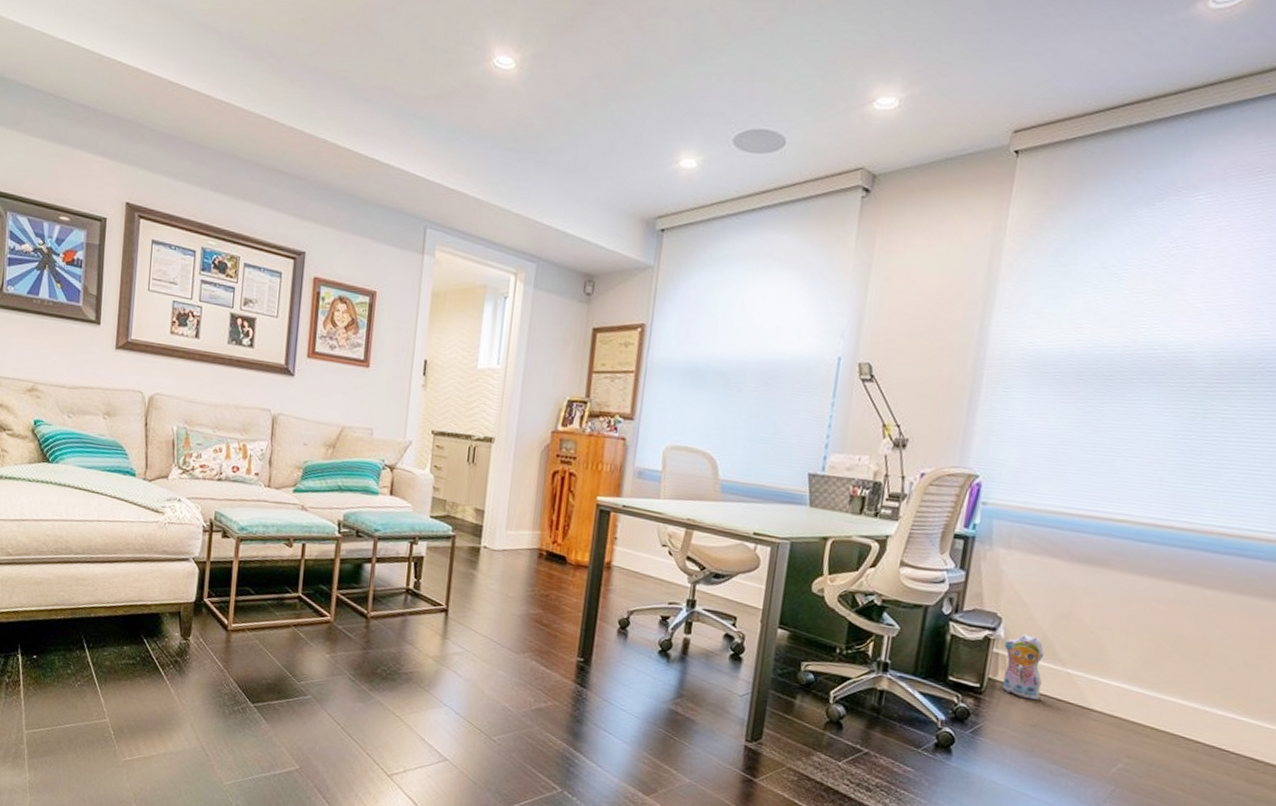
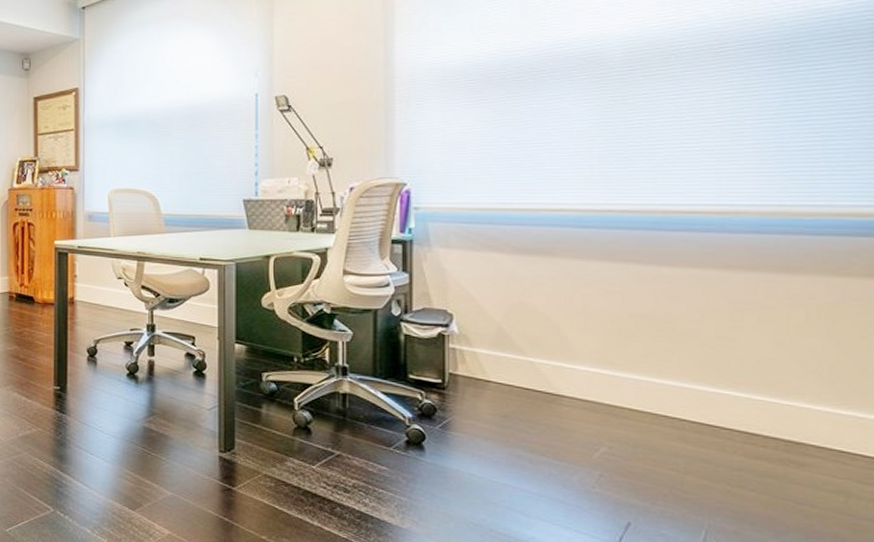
plush toy: present [1002,634,1045,701] -> none [459,327,506,391]

